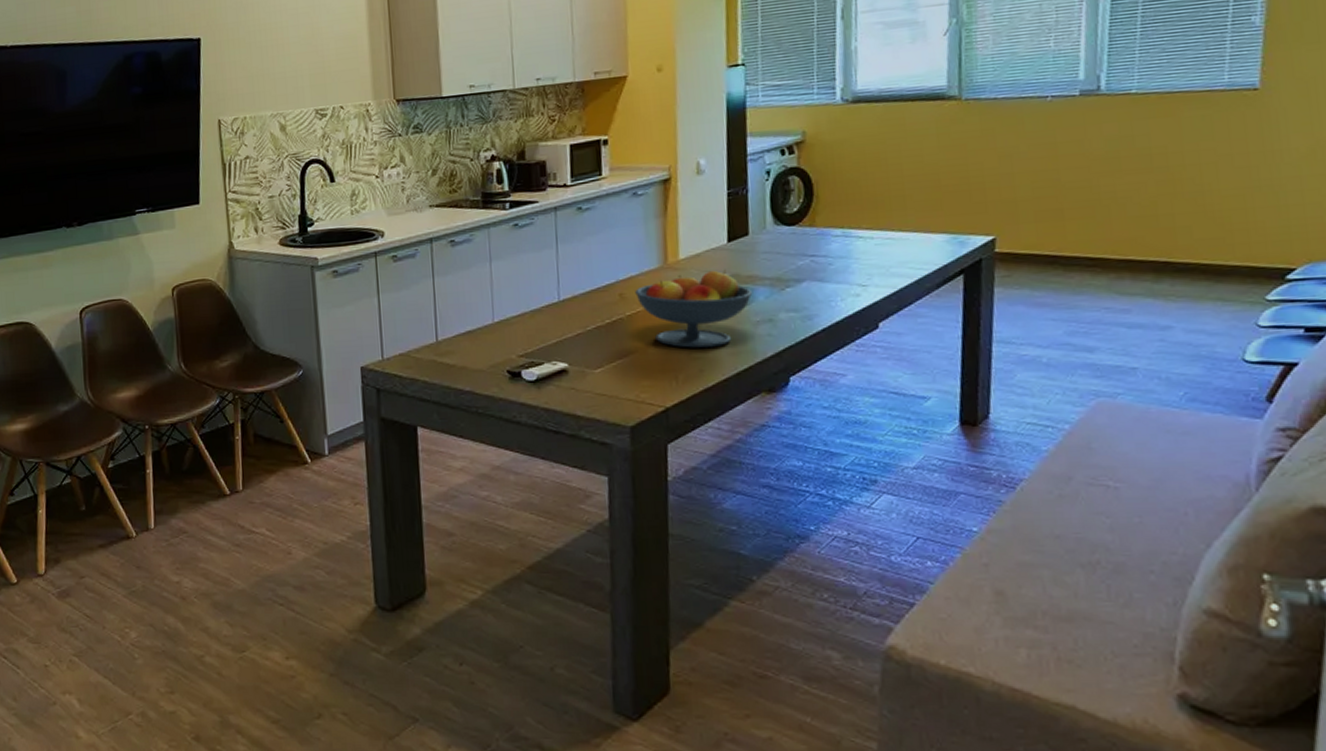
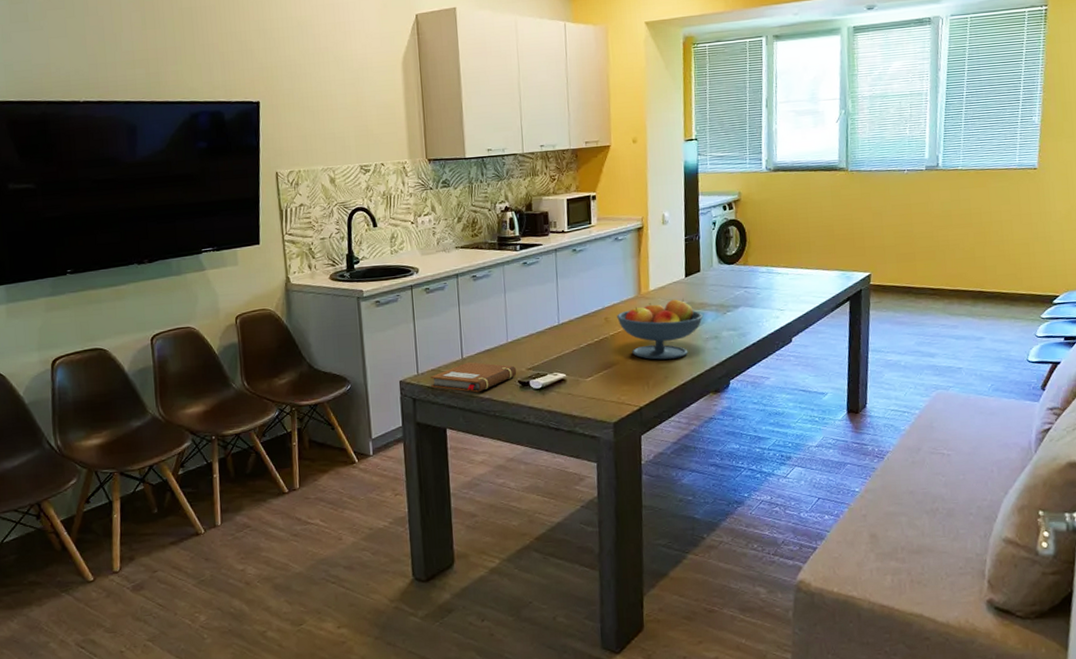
notebook: none [398,345,505,384] -> present [430,361,517,393]

